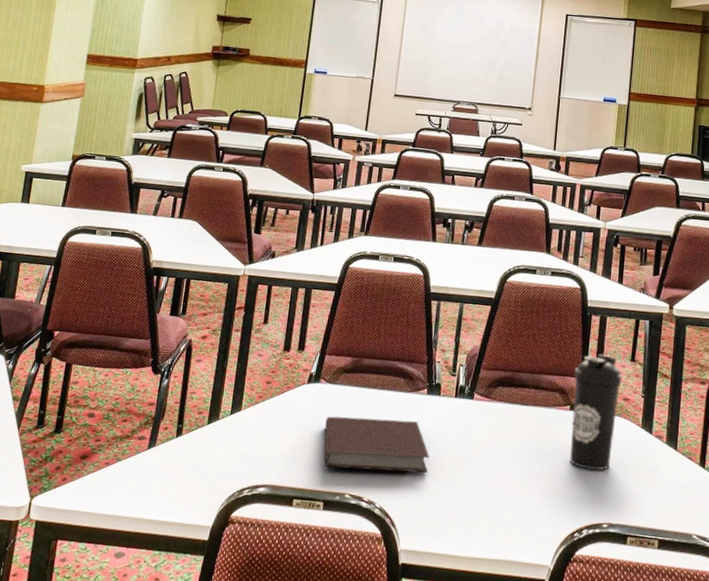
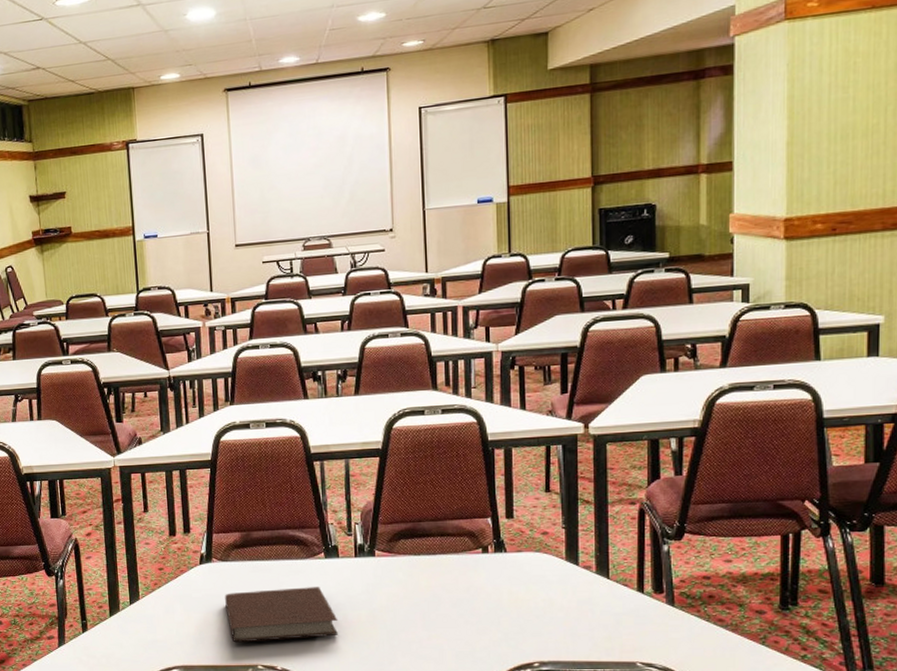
water bottle: present [570,353,623,471] -> none [482,489,538,611]

